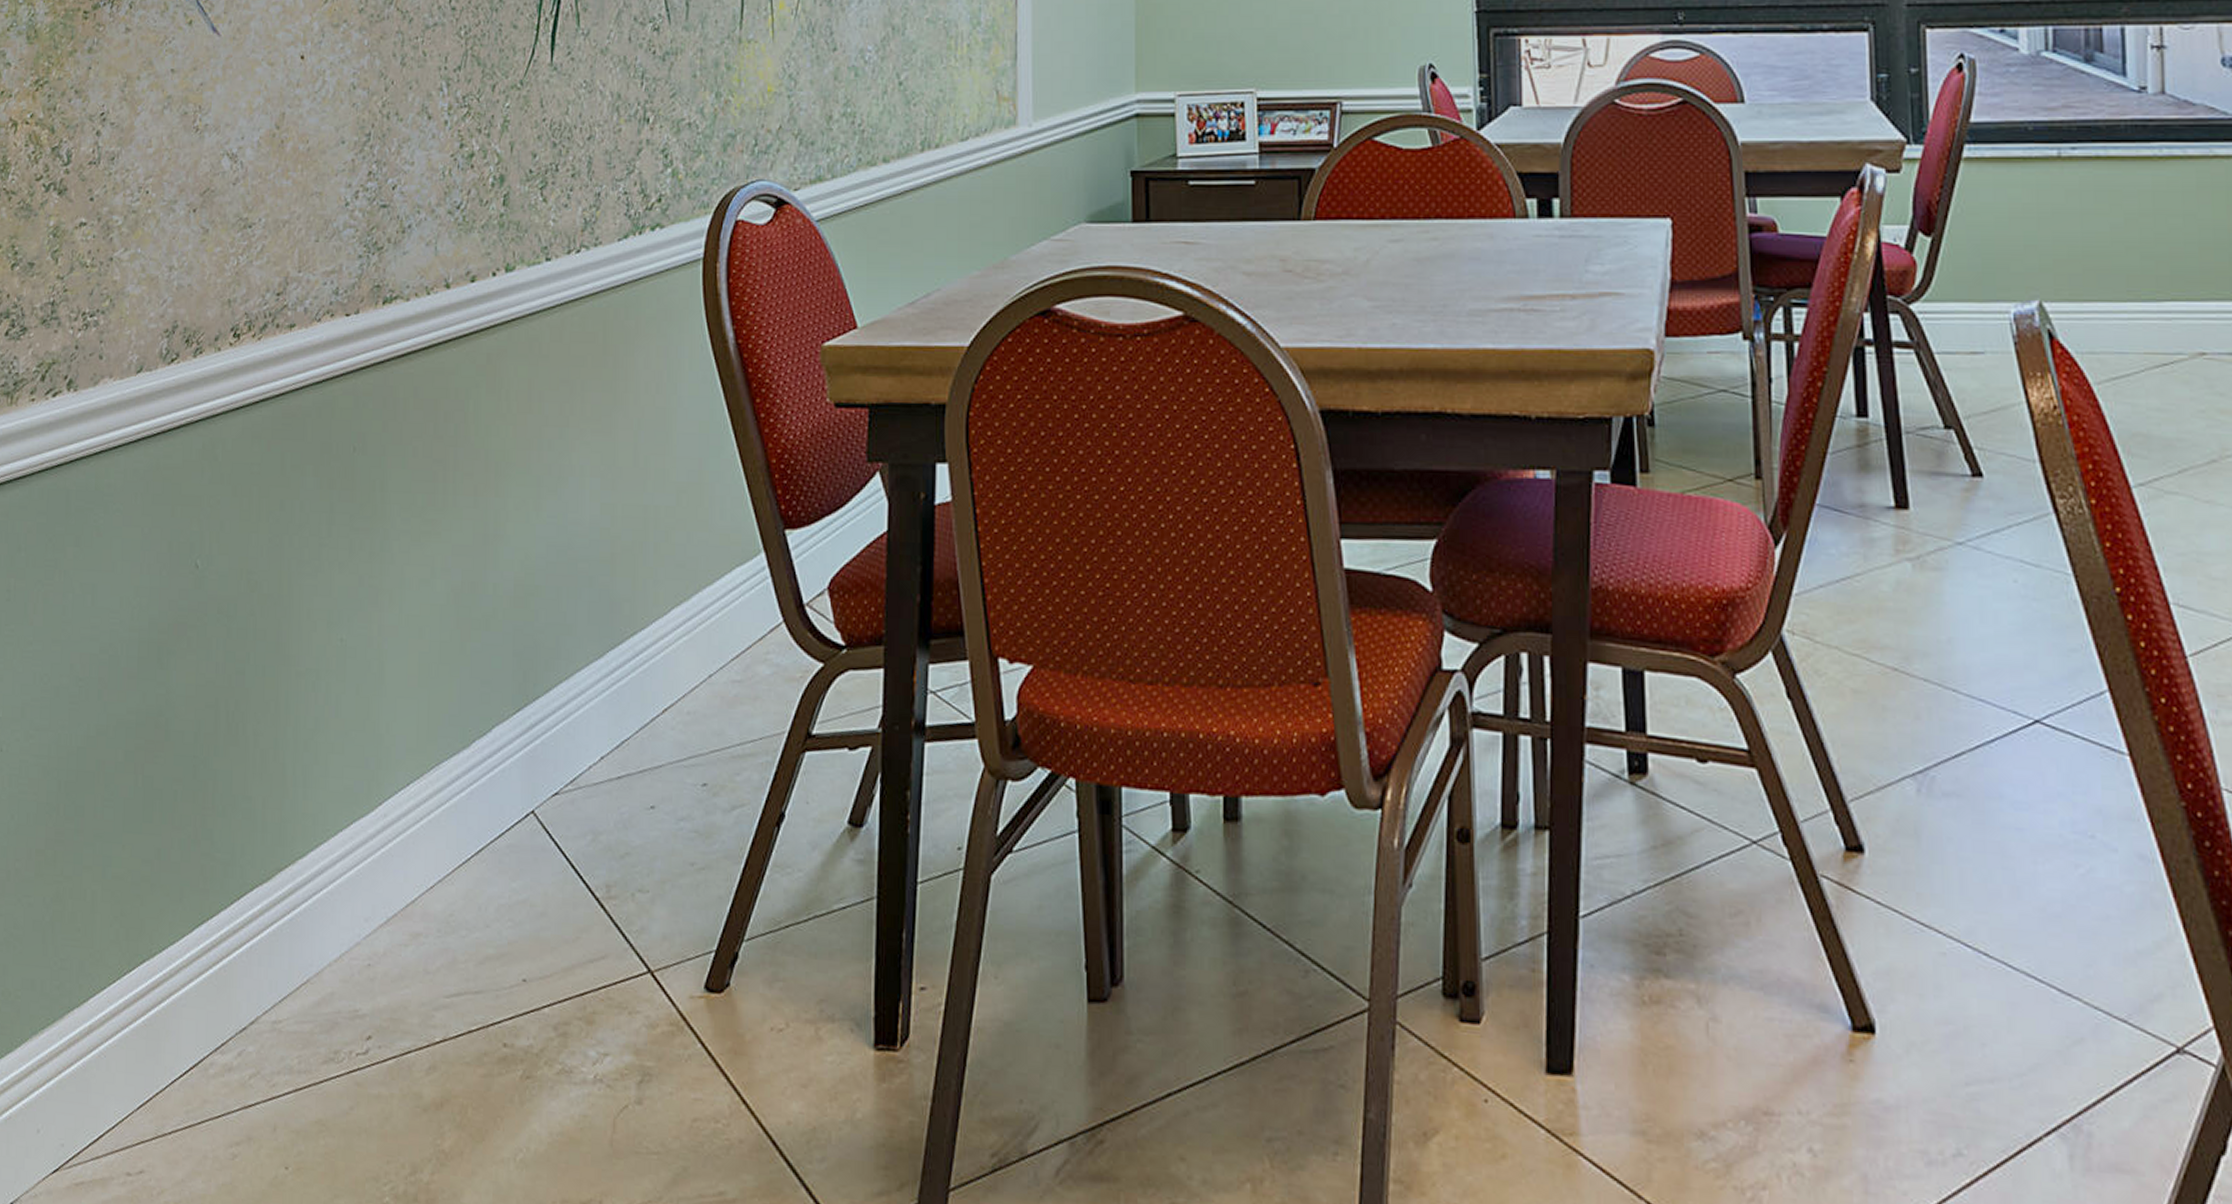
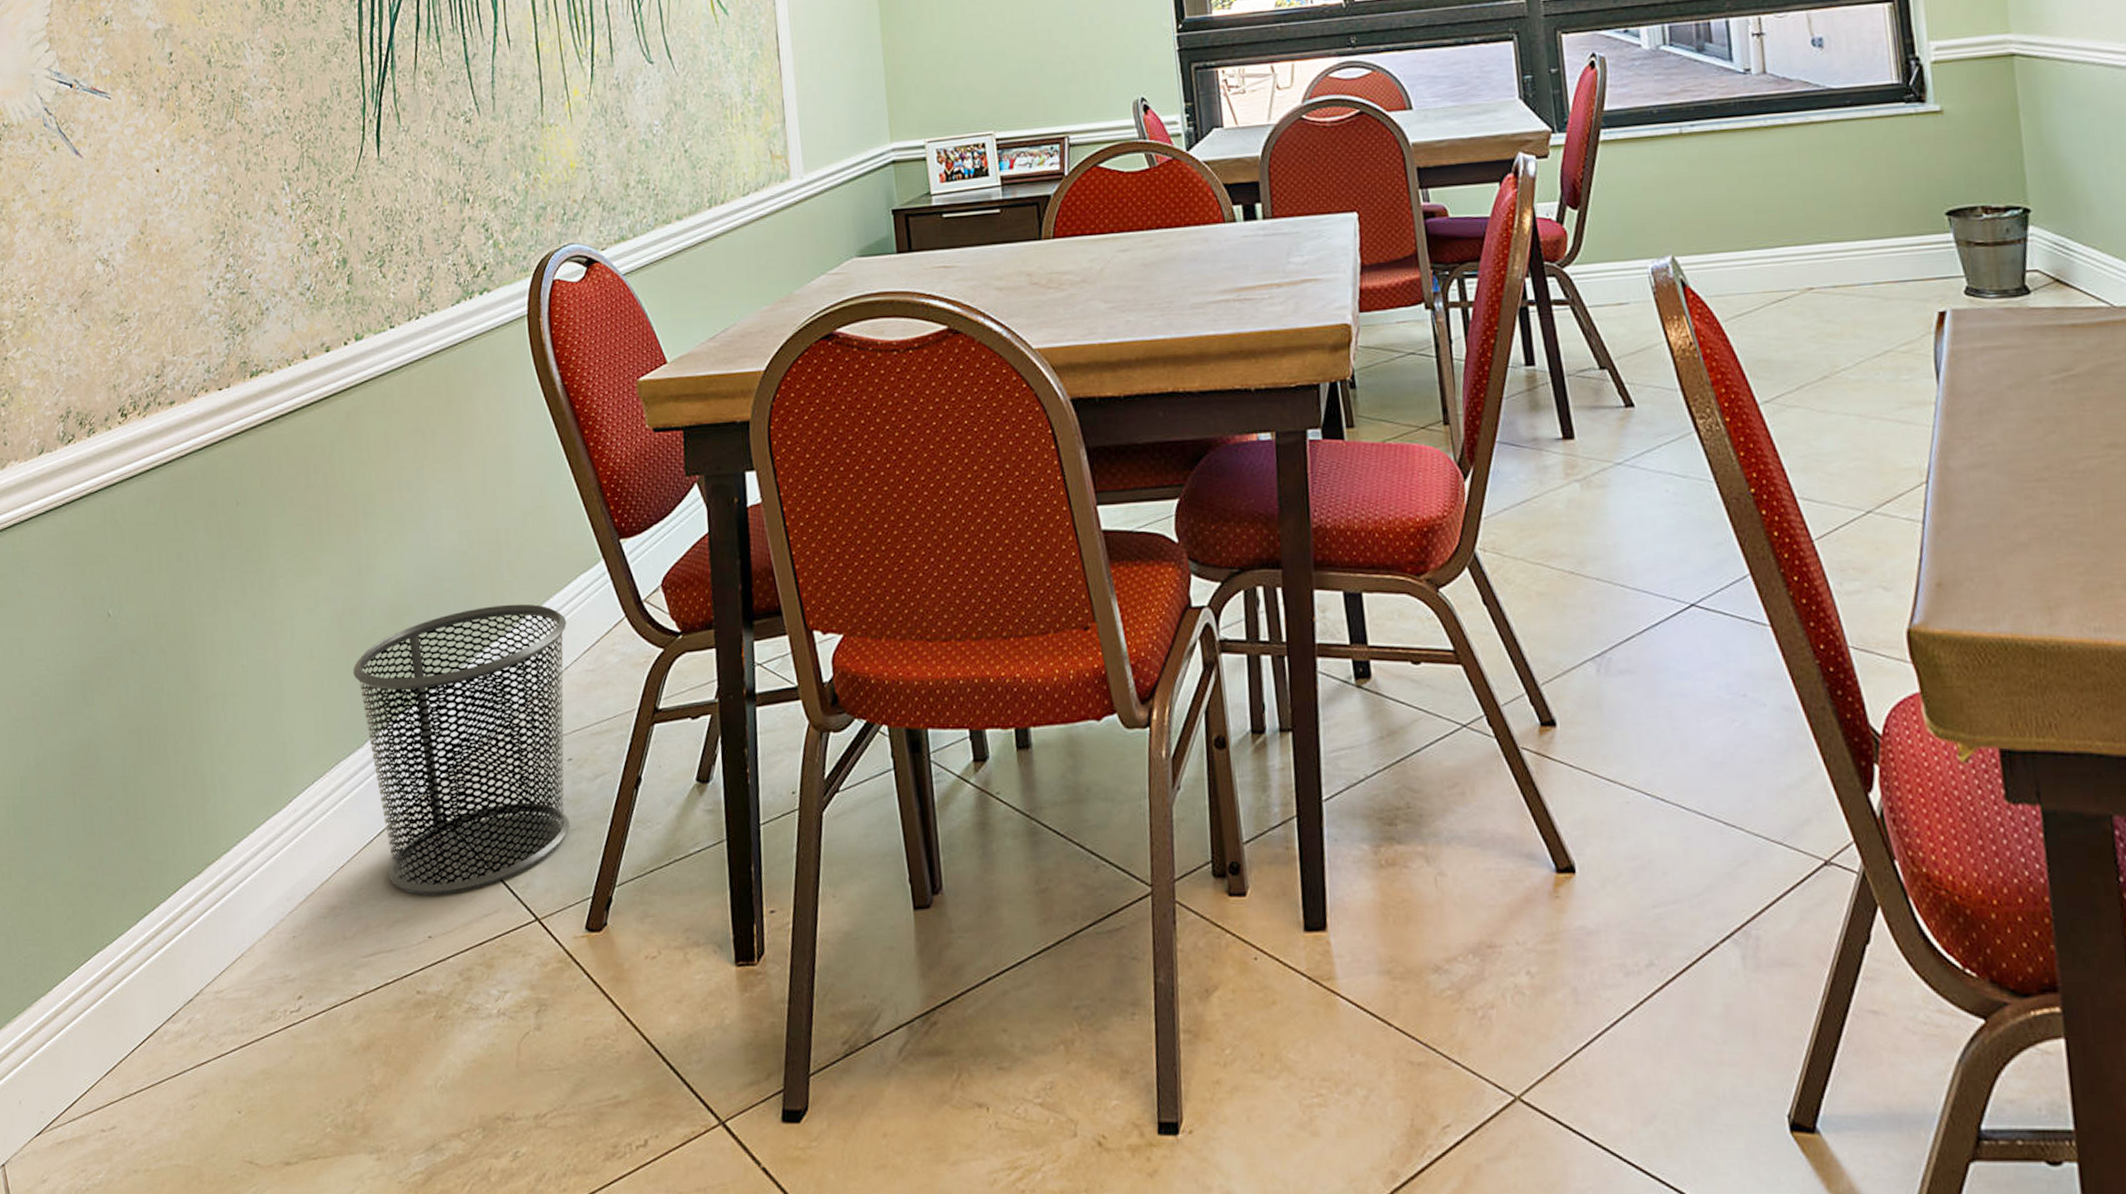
waste bin: none [466,594,716,931] -> present [353,604,570,895]

